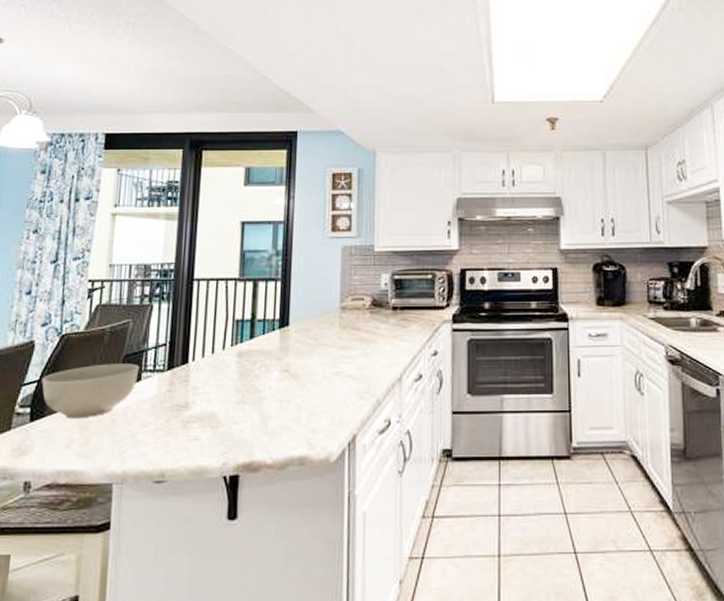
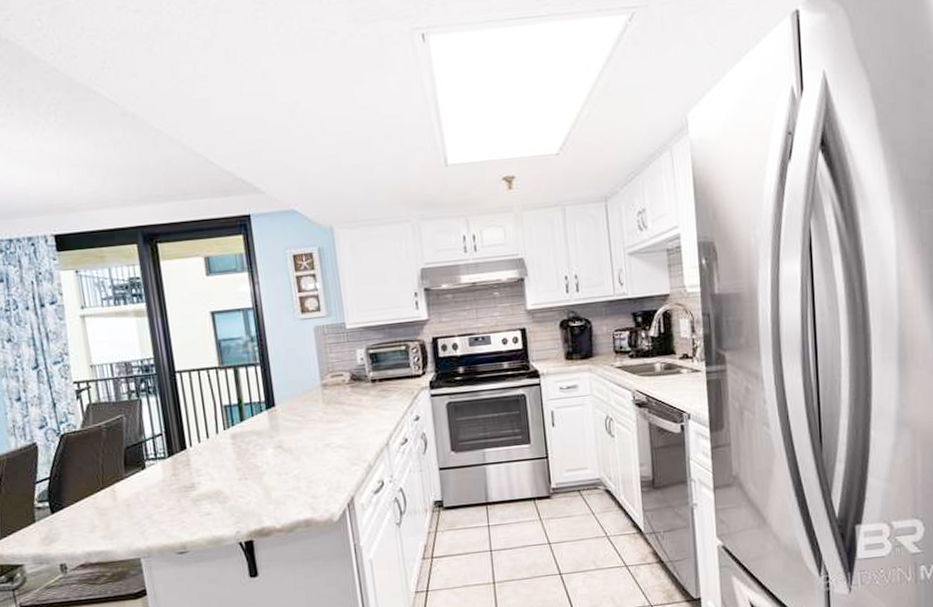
bowl: present [42,363,140,419] -> none [52,454,142,508]

